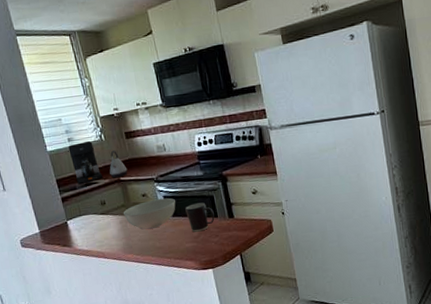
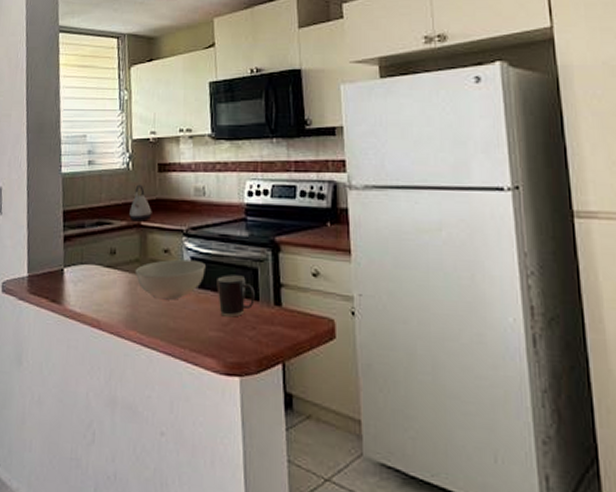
coffee maker: present [68,141,103,184] -> none [86,168,120,221]

